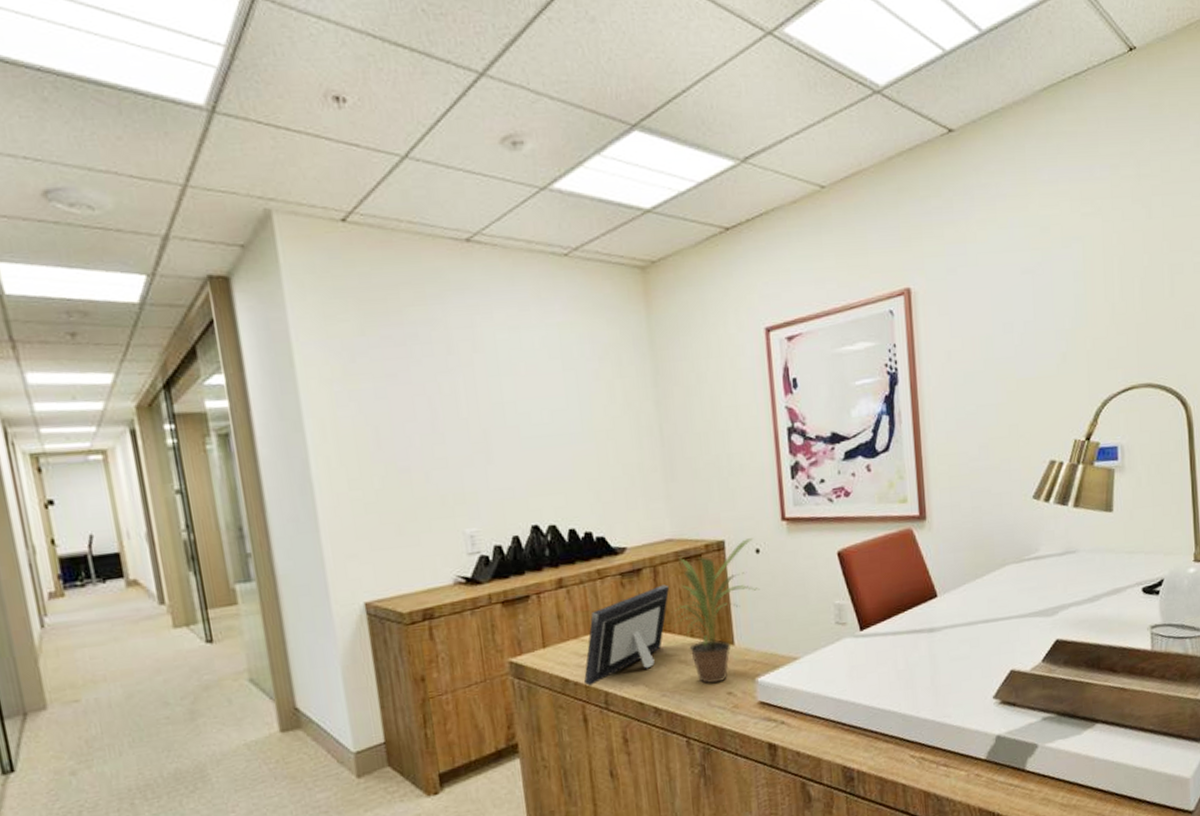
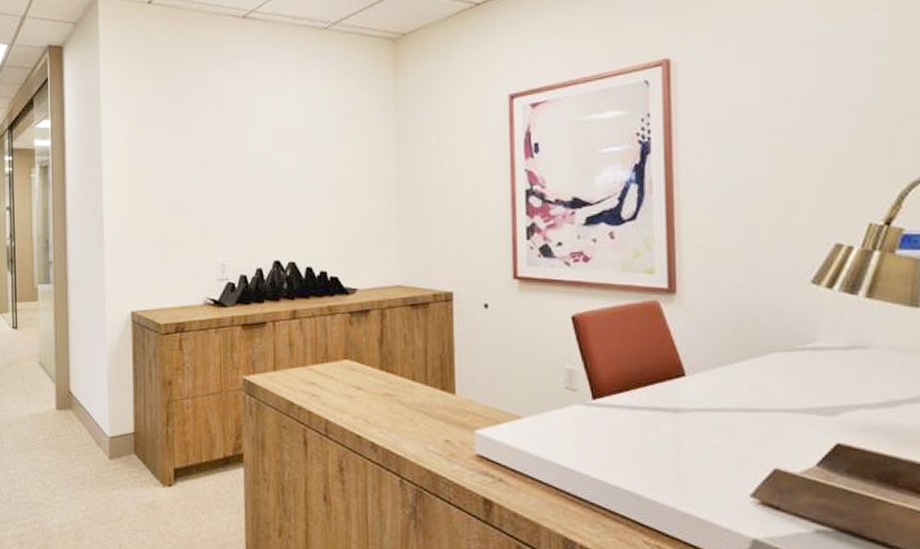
picture frame: present [583,584,670,686] -> none [307,327,396,412]
potted plant: present [671,538,760,684] -> none [395,293,486,429]

